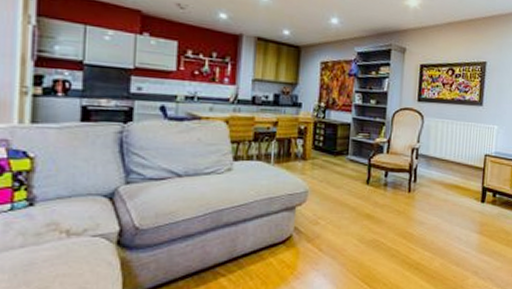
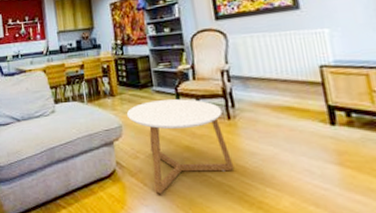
coffee table: none [315,169,405,258] -> present [126,99,234,194]

